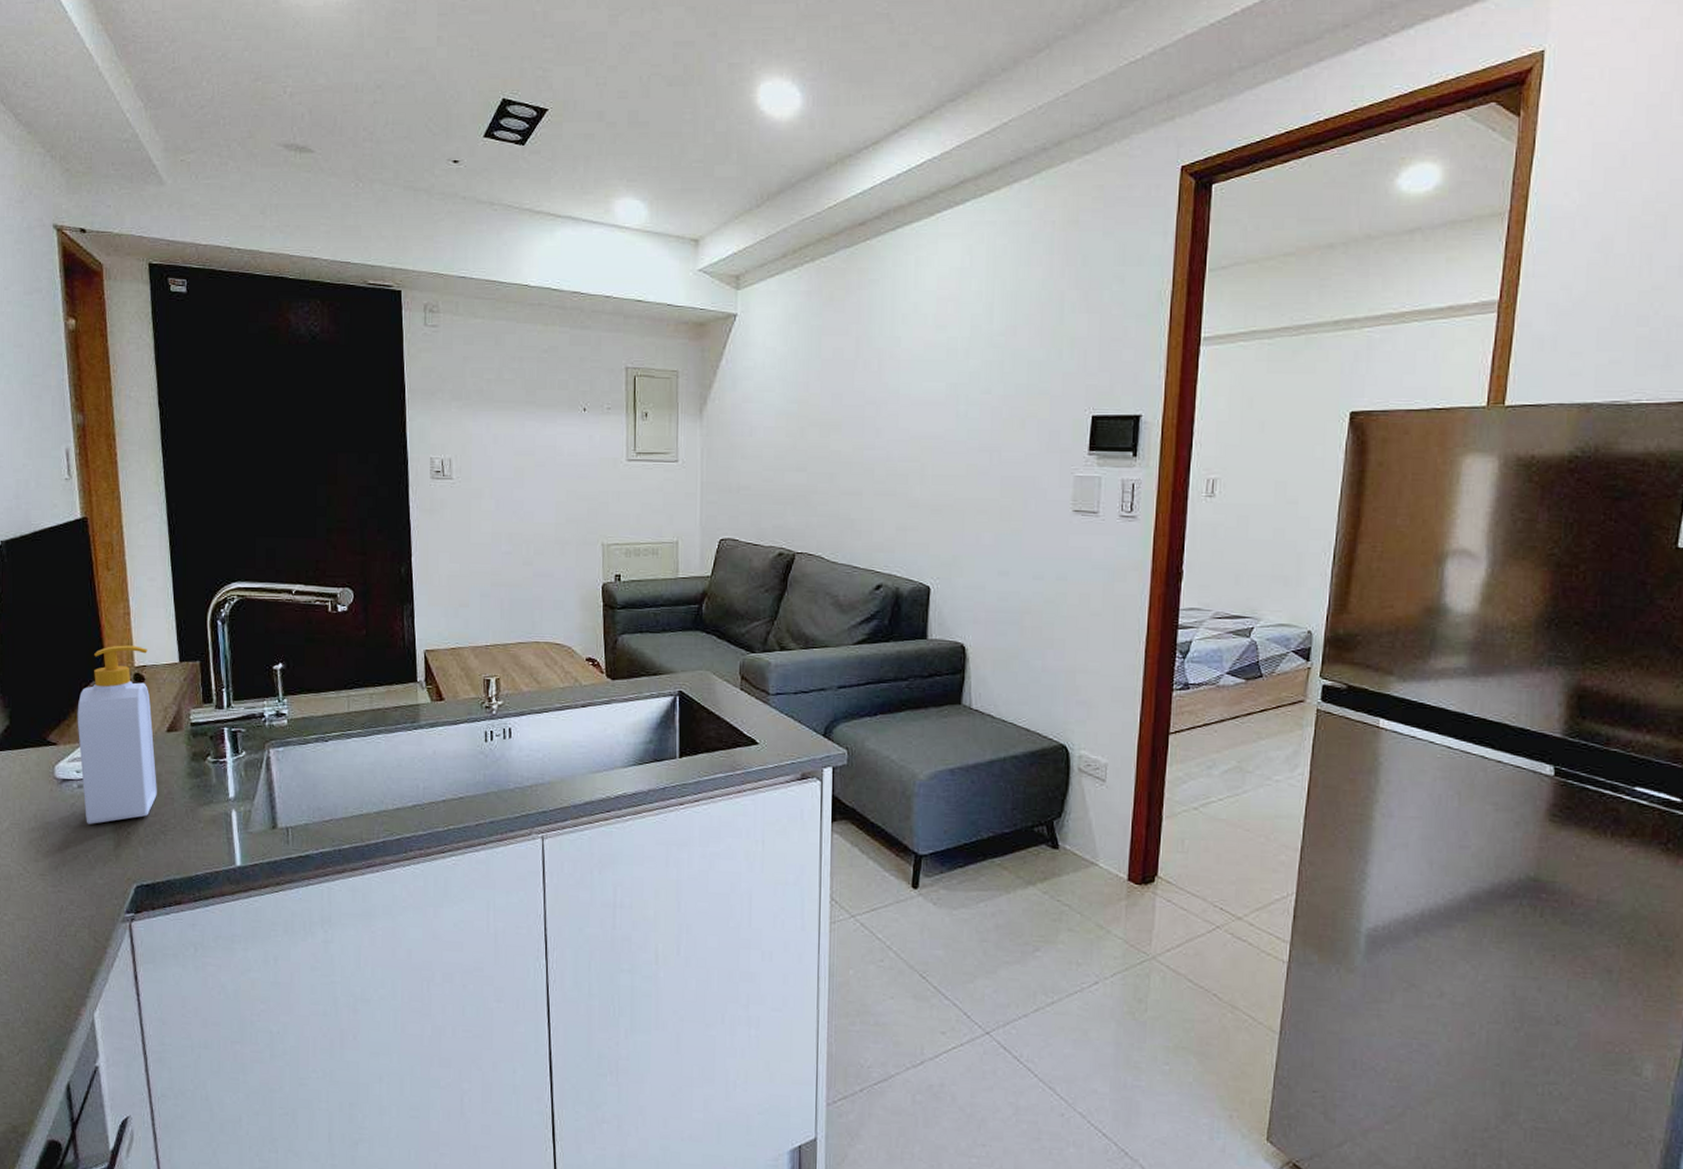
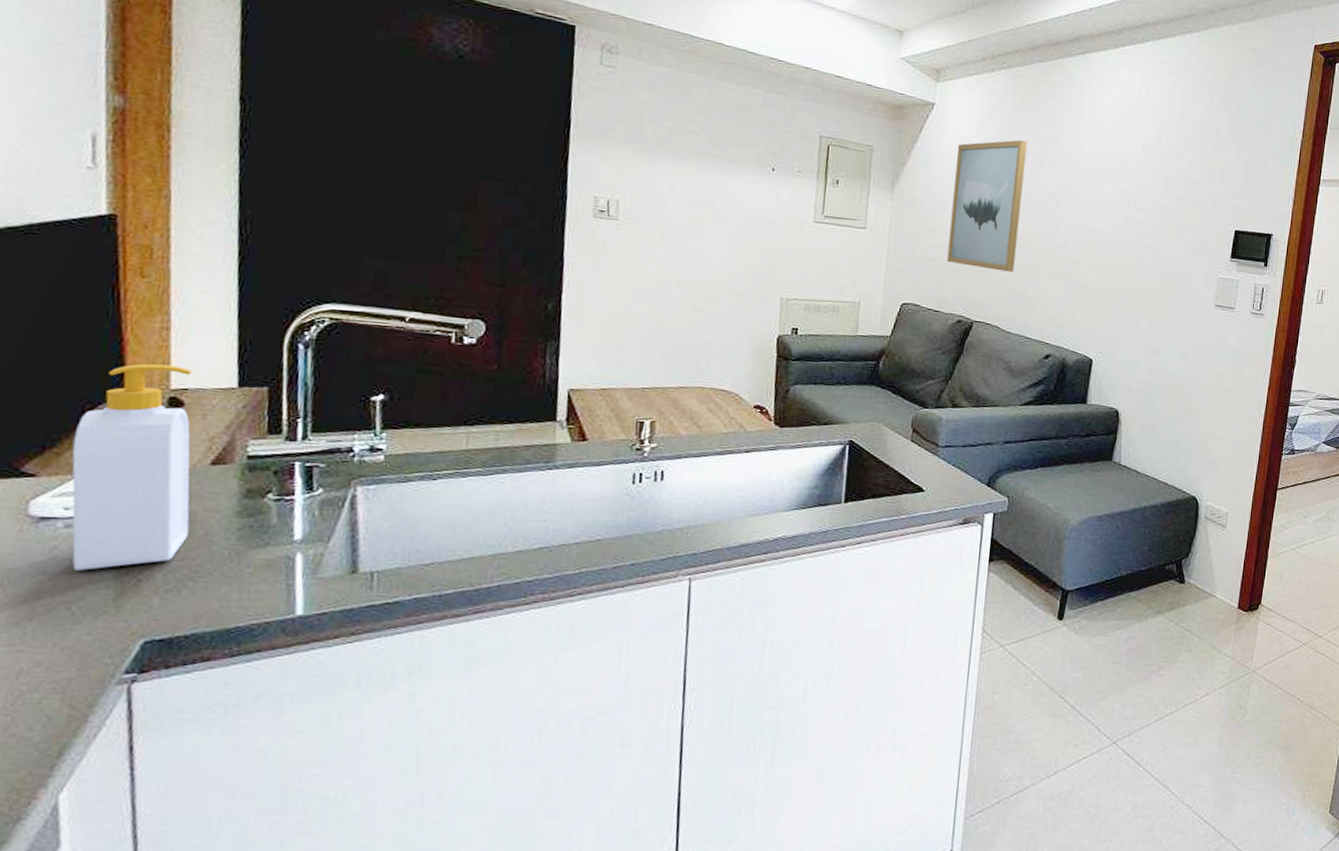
wall art: none [762,342,838,494] -> present [946,140,1027,272]

